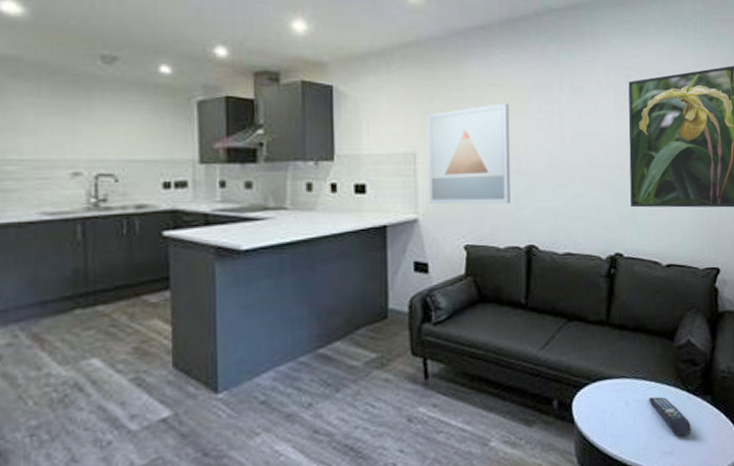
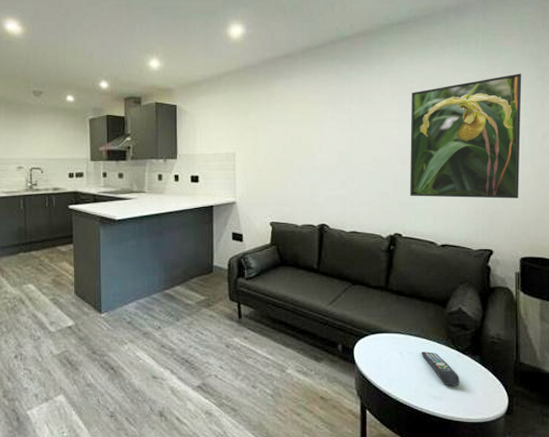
wall art: present [426,103,511,205] -> none [243,113,308,192]

